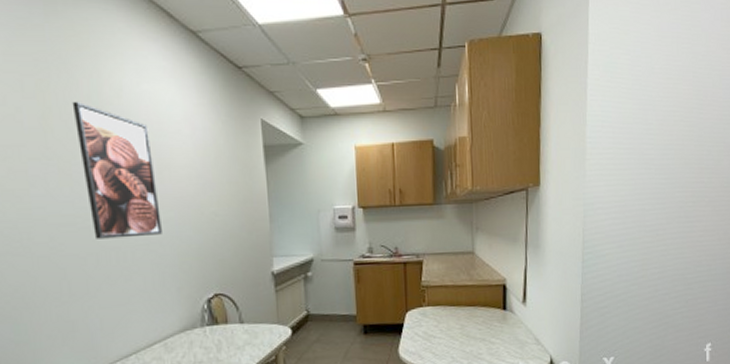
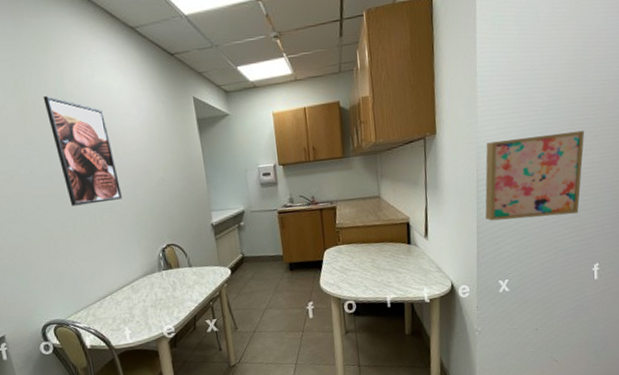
wall art: none [591,194,698,289] -> present [485,130,584,221]

